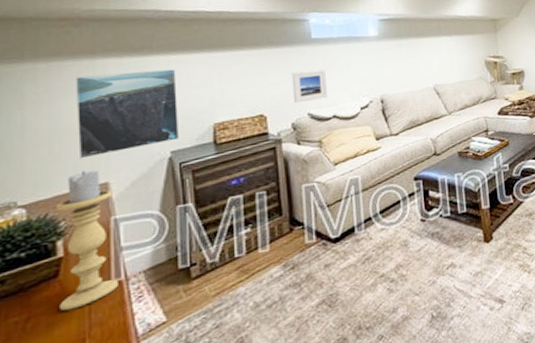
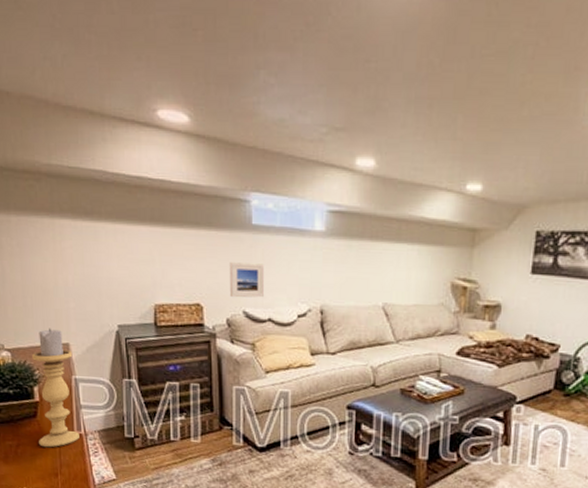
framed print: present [75,69,180,159] -> none [39,233,126,317]

